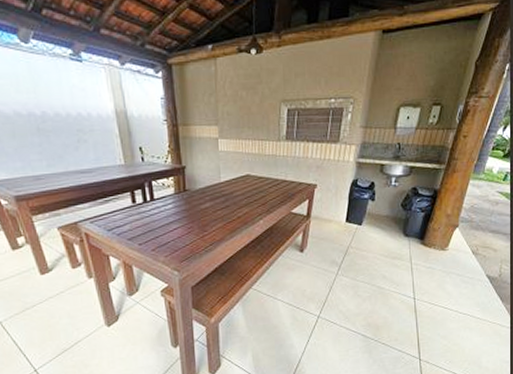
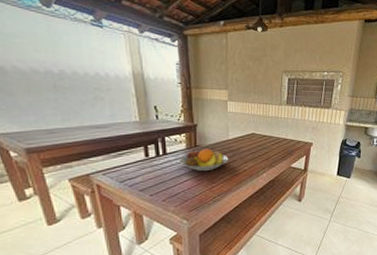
fruit bowl: none [167,192,221,218] -> present [179,148,229,171]

